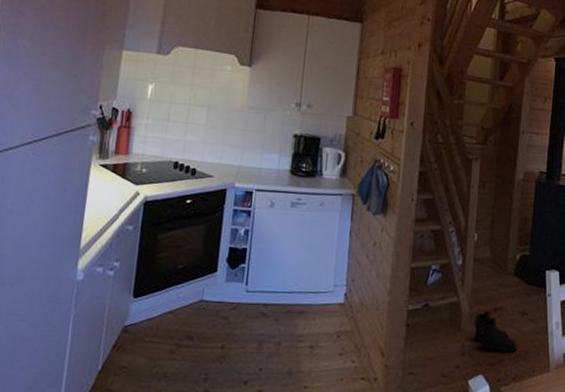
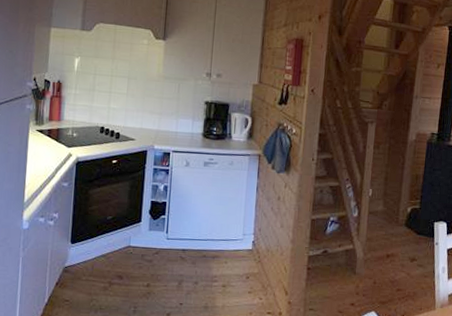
boots: present [473,311,517,352] -> none [367,257,407,293]

